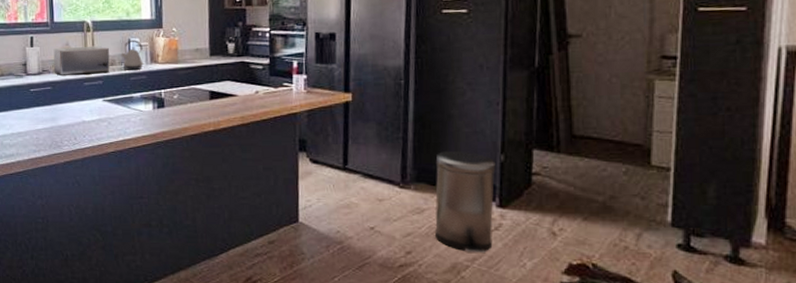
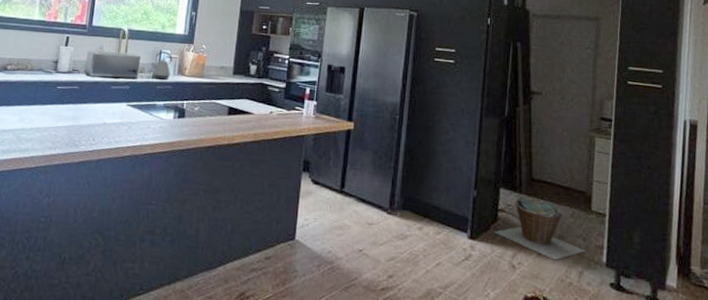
pedal bin: present [435,151,496,254] -> none [415,183,469,282]
laundry basket: none [527,157,644,223] -> present [494,196,585,260]

